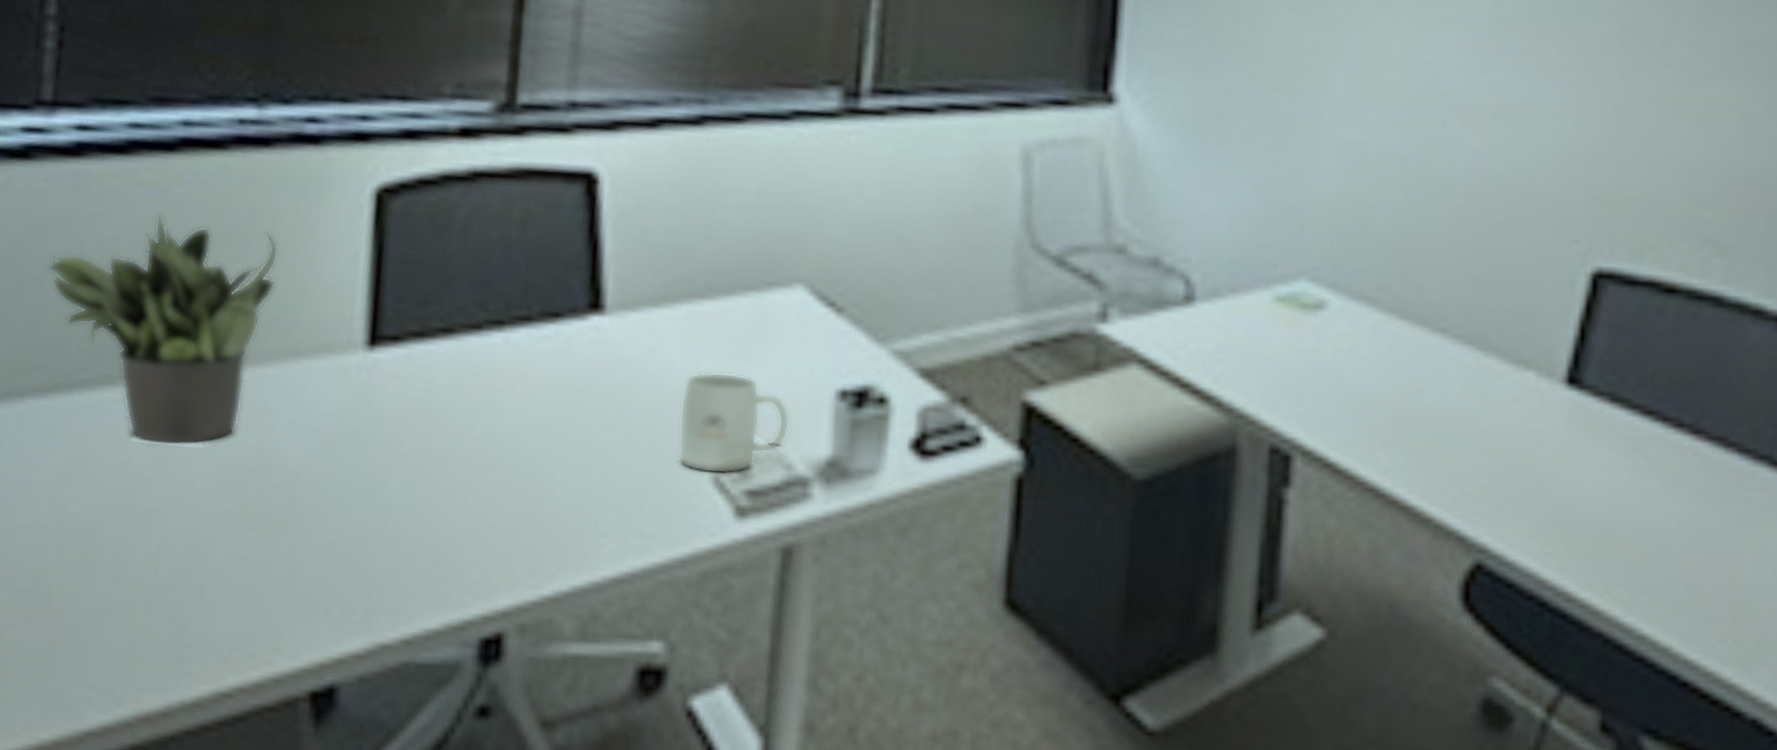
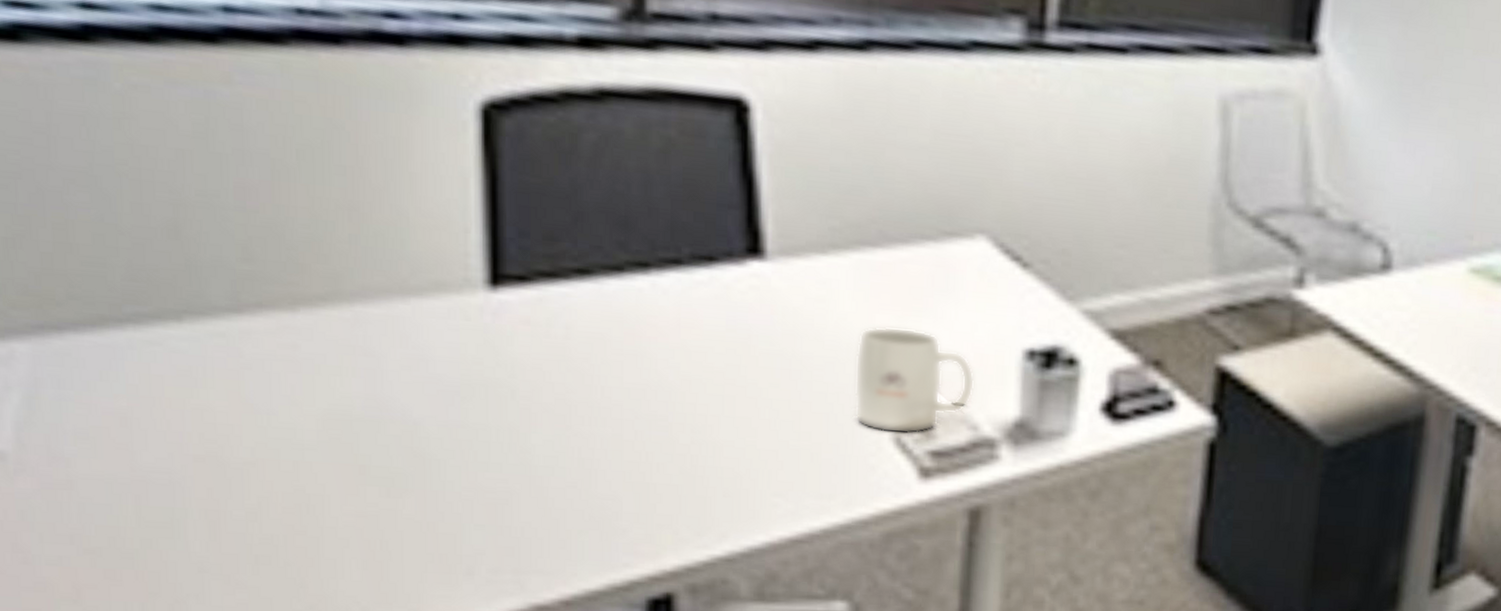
potted plant: present [47,212,279,445] -> none [67,117,368,390]

